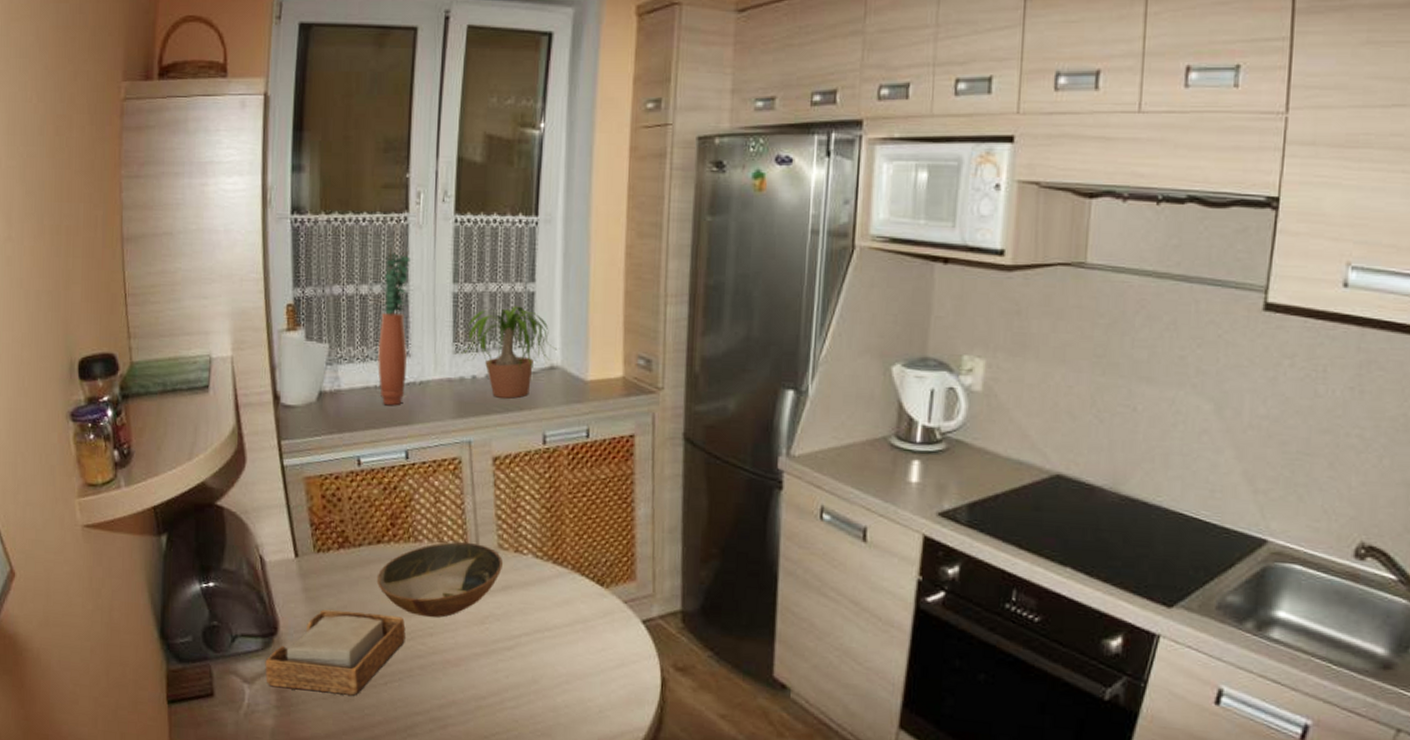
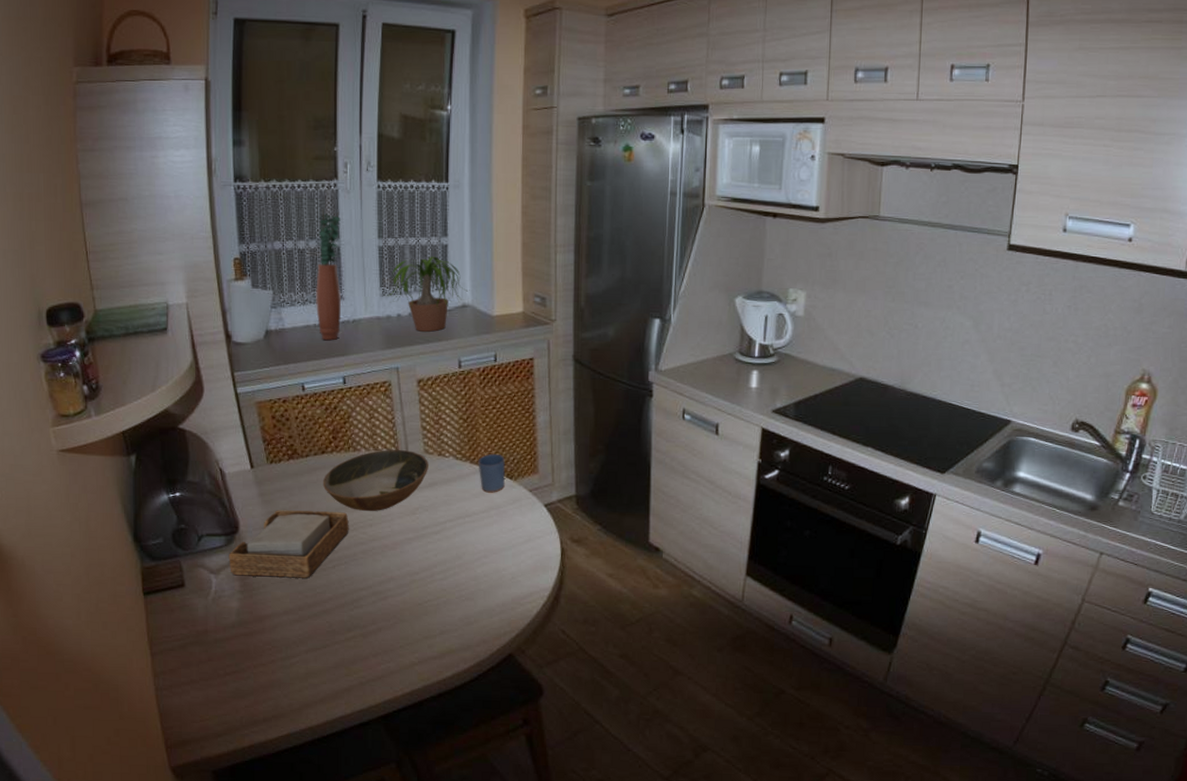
mug: none [562,552,595,602] -> present [478,453,505,493]

